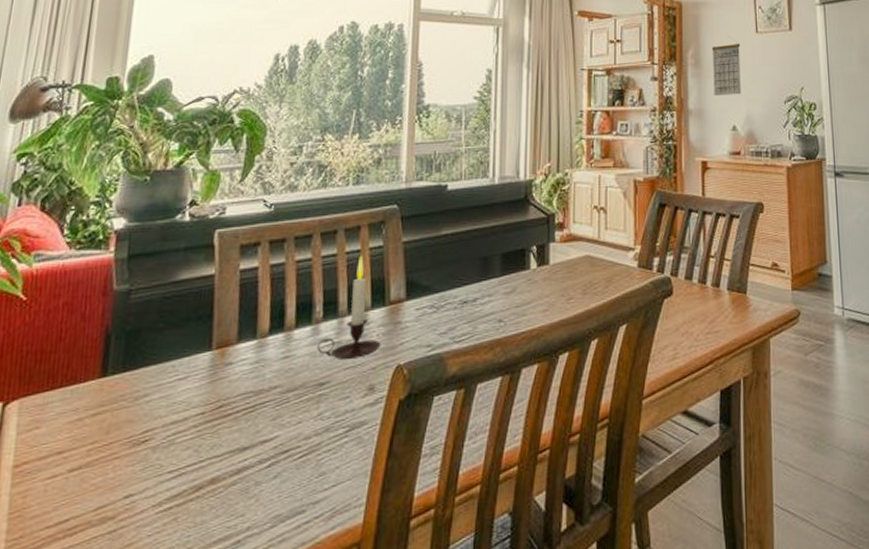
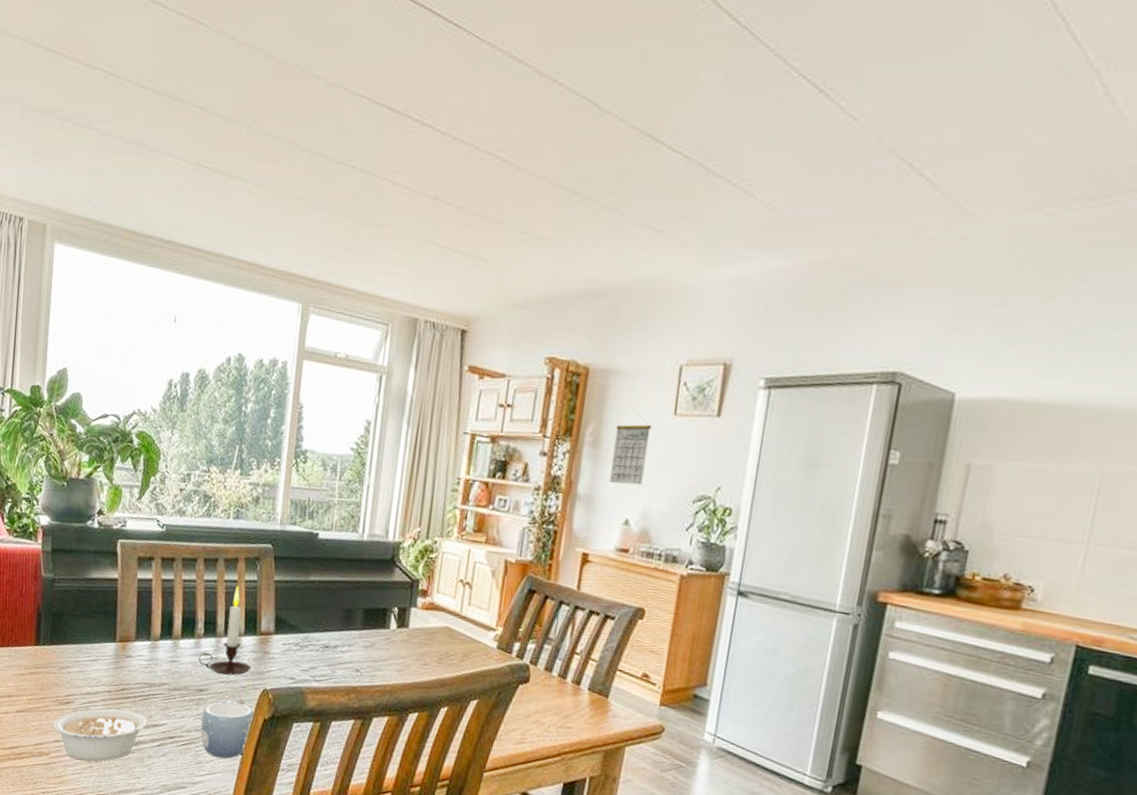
legume: none [122,431,263,515] -> present [52,708,154,762]
mug: none [322,388,389,463] -> present [201,700,255,759]

